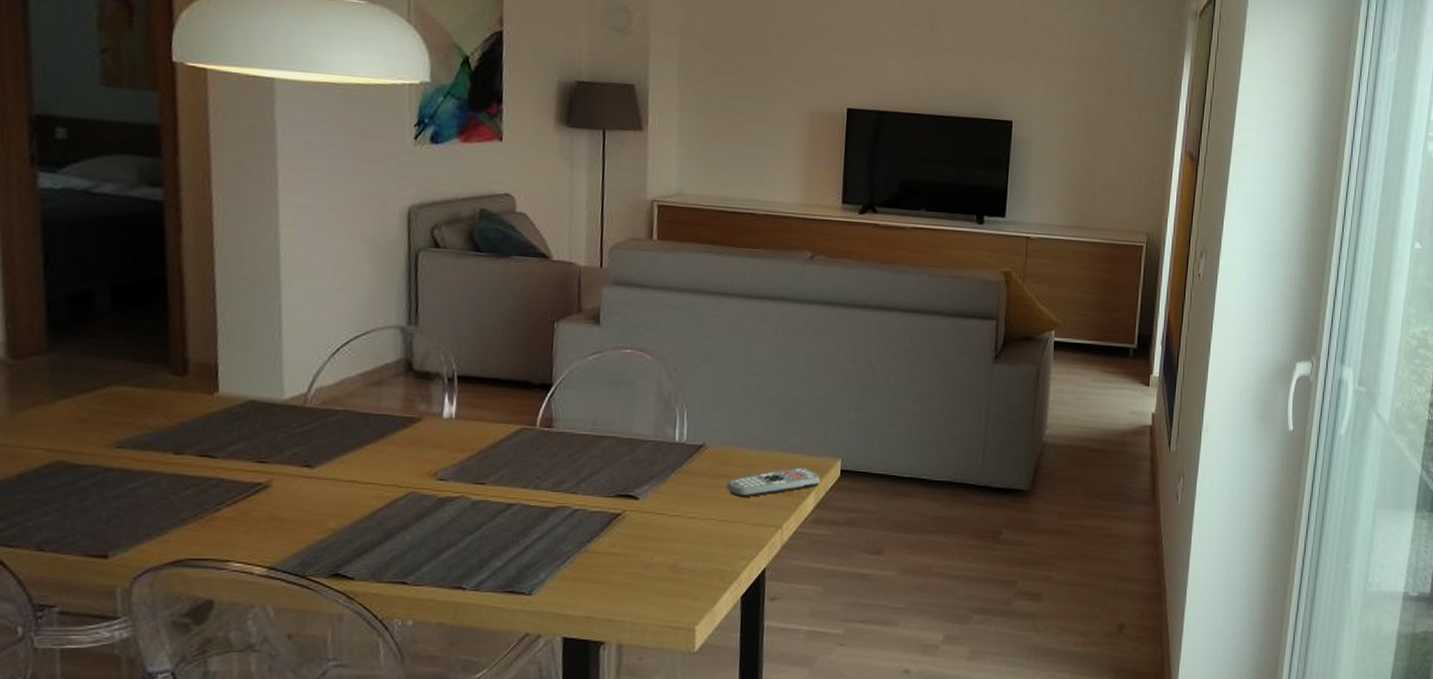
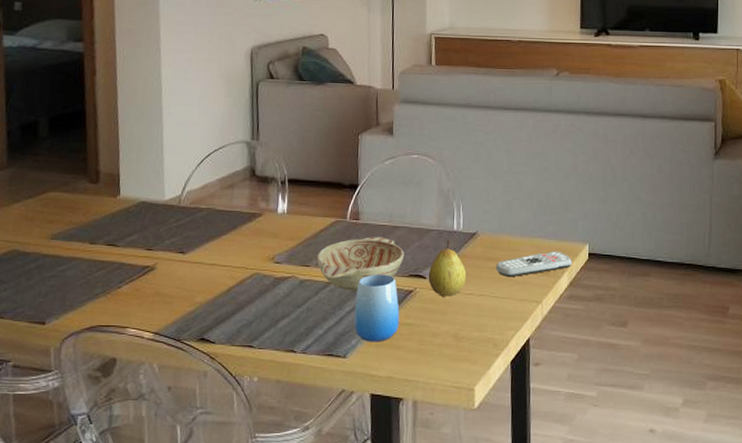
decorative bowl: none [494,448,611,515] -> present [316,237,405,291]
cup: none [542,494,603,576] -> present [354,274,400,342]
fruit: none [640,452,690,521] -> present [428,239,467,297]

